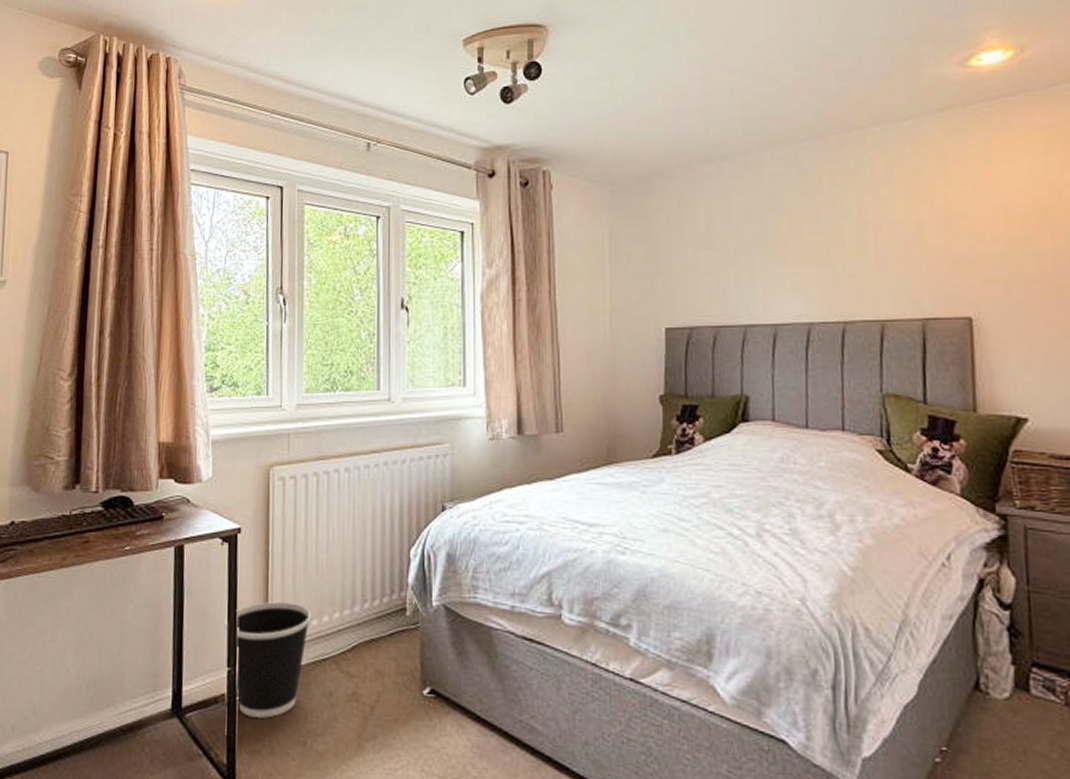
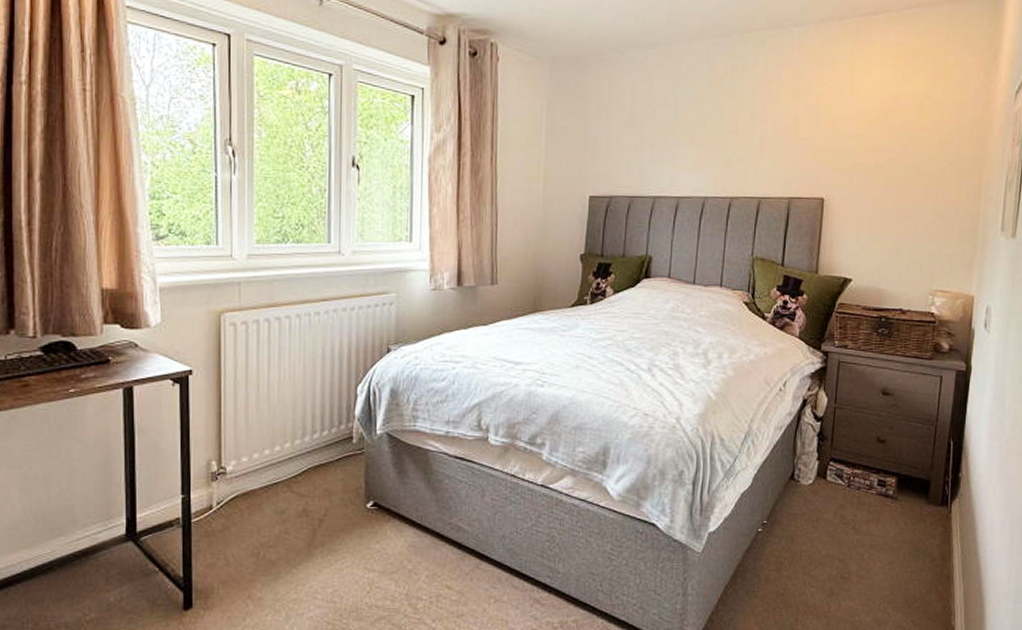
wastebasket: present [224,602,312,718] -> none [177,436,264,536]

